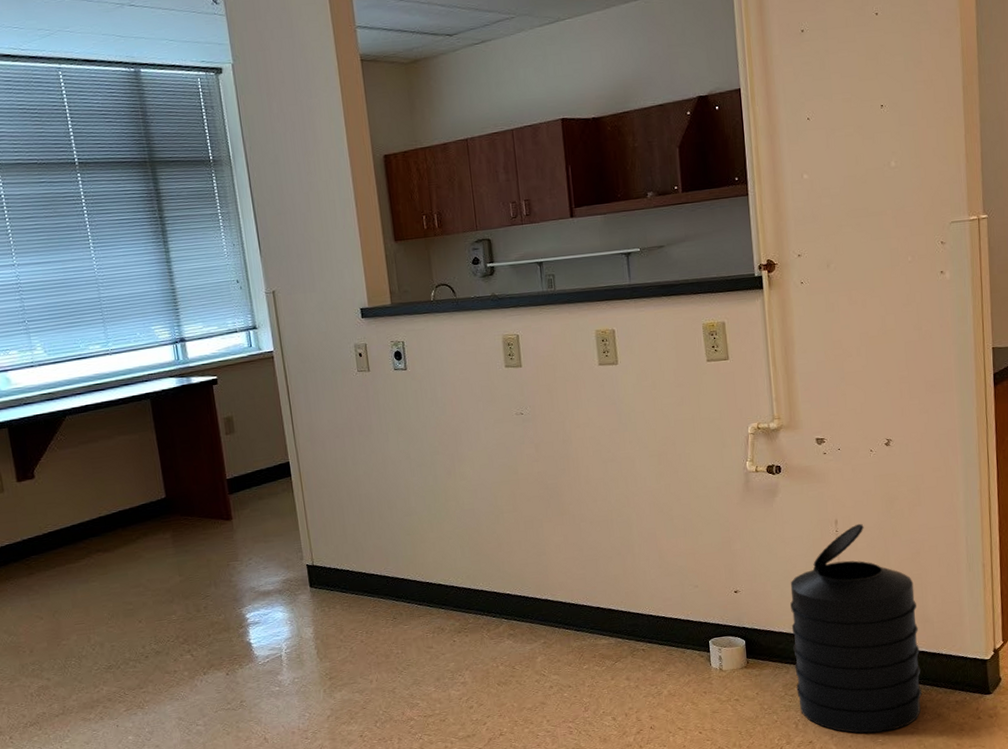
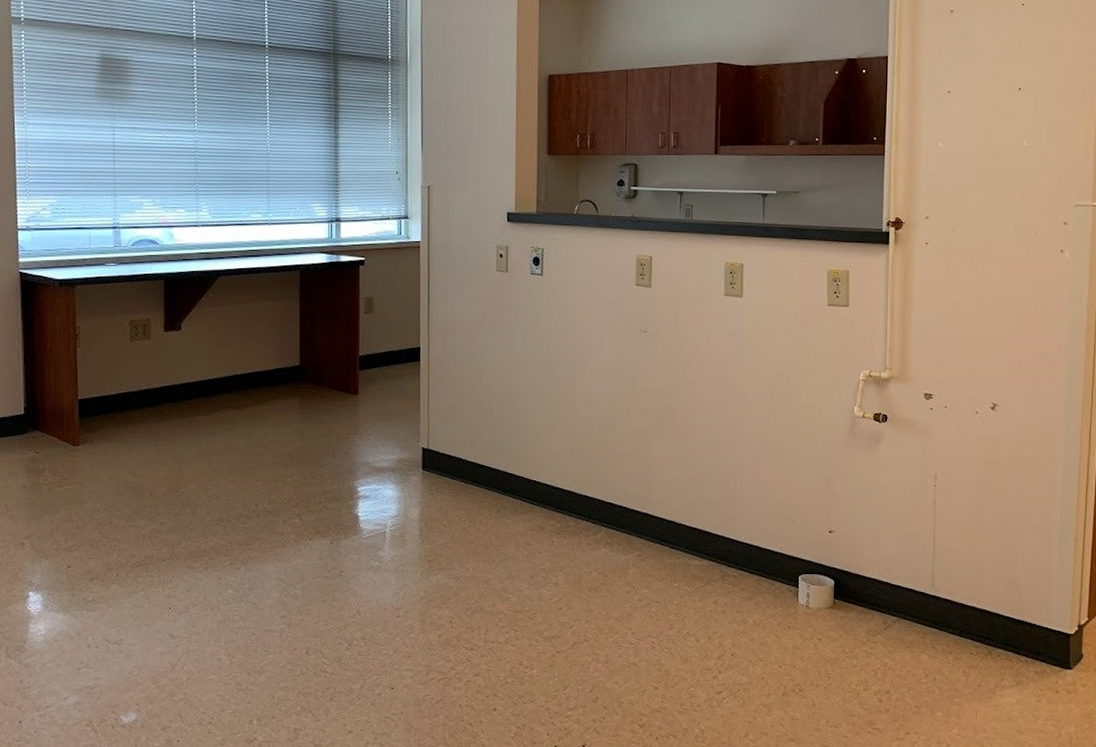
trash can: present [790,523,922,734] -> none [879,481,1006,692]

